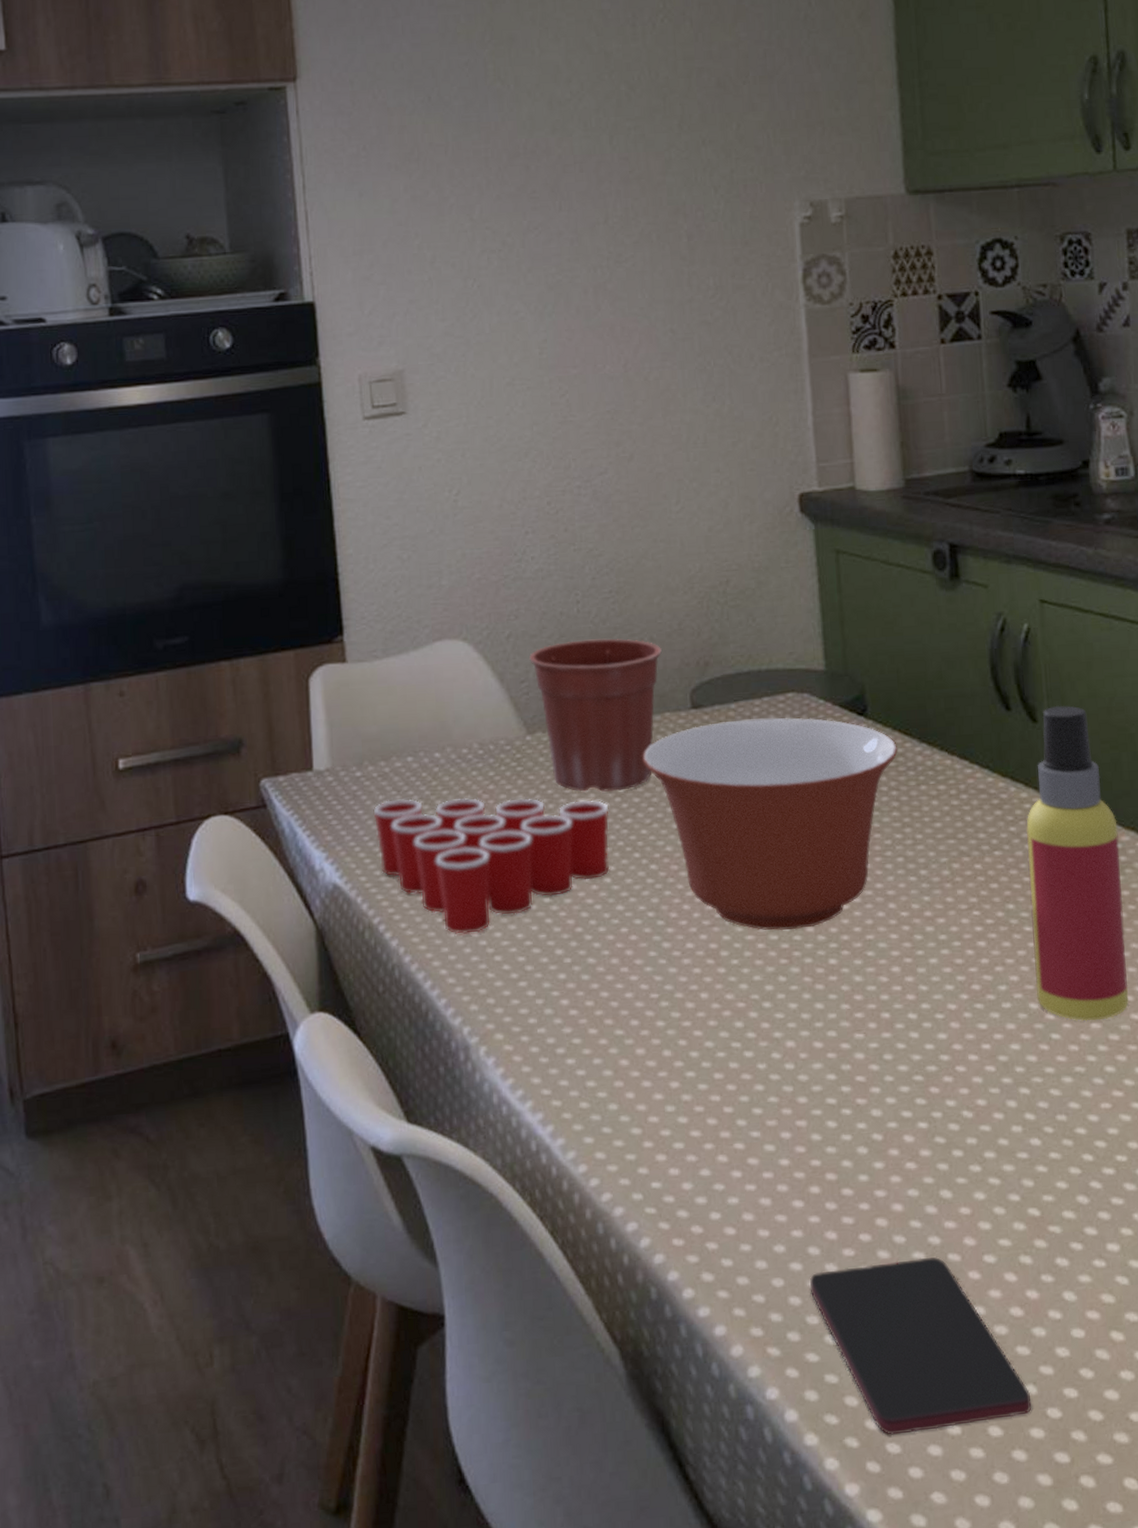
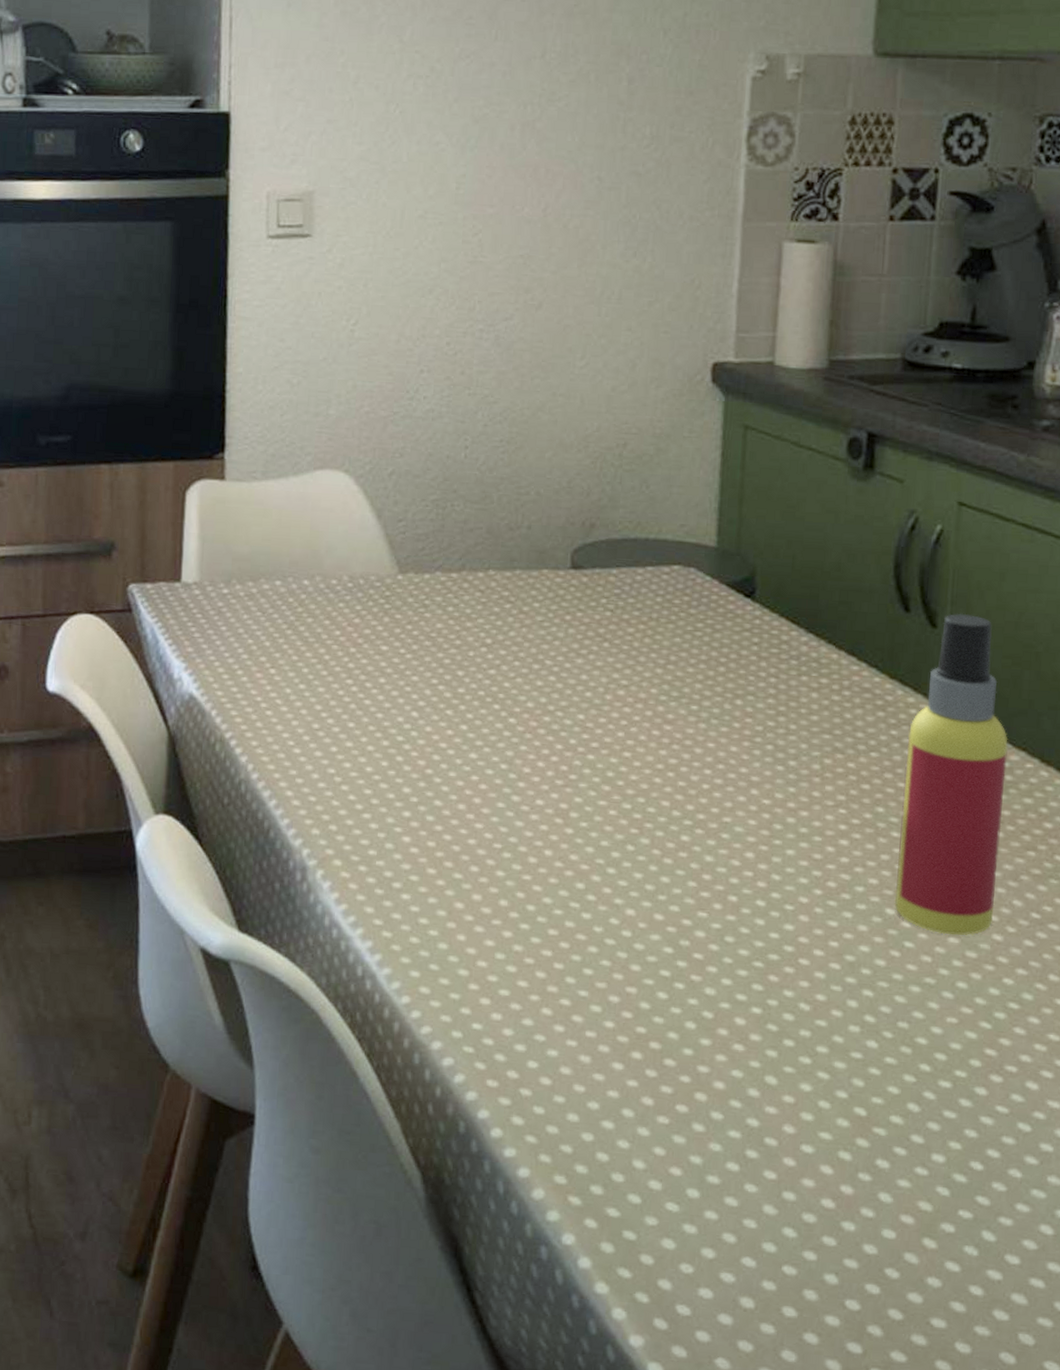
cup: present [373,797,609,934] -> none [236,620,474,761]
flower pot: present [529,638,662,792] -> none [410,486,547,641]
mixing bowl: present [642,717,898,931] -> none [514,586,783,802]
smartphone: present [810,1257,1031,1435] -> none [619,1133,831,1302]

